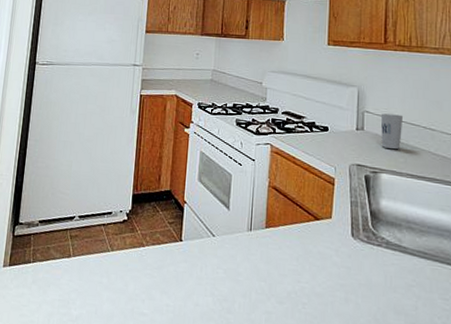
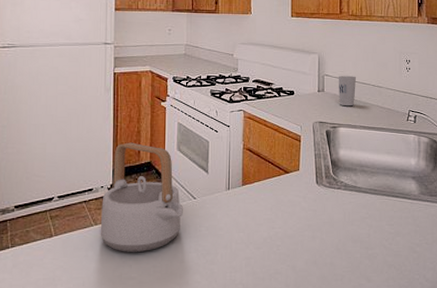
teapot: none [115,167,202,287] -> present [100,142,184,252]

